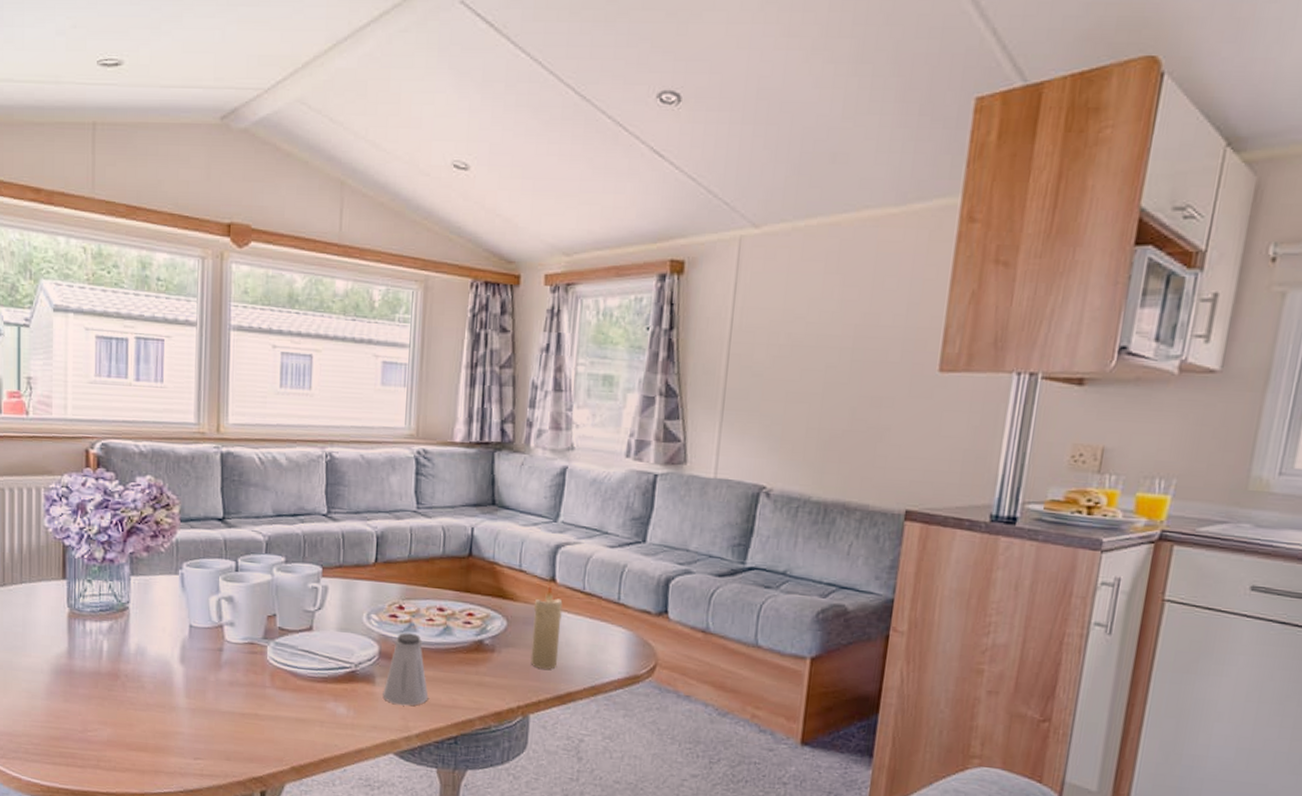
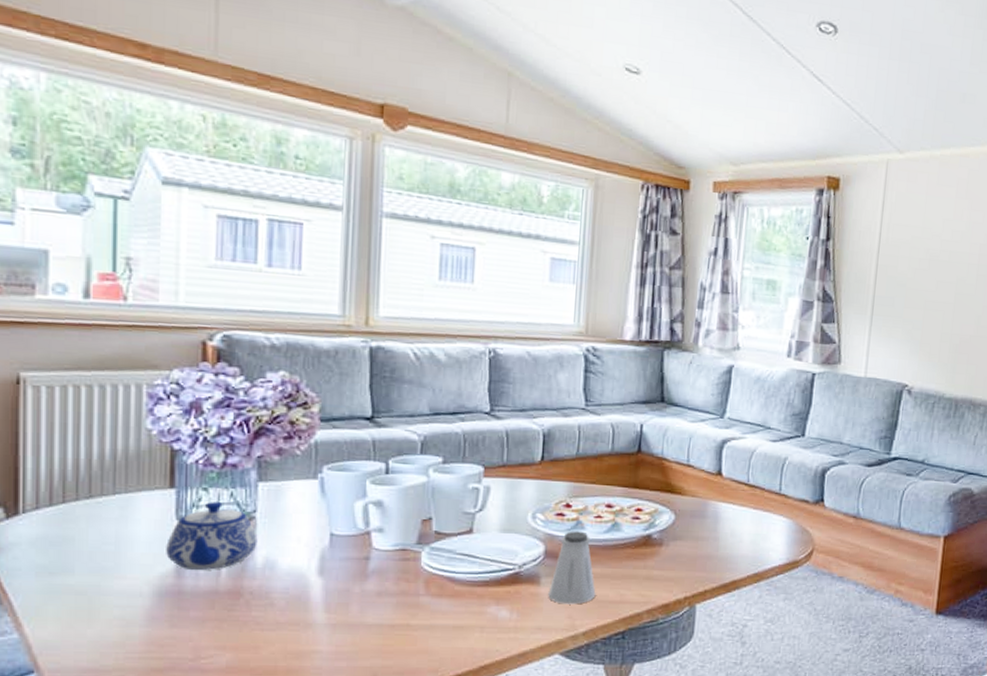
teapot: none [60,592,131,653] -> present [166,502,258,571]
candle: present [530,584,563,670] -> none [697,478,728,560]

